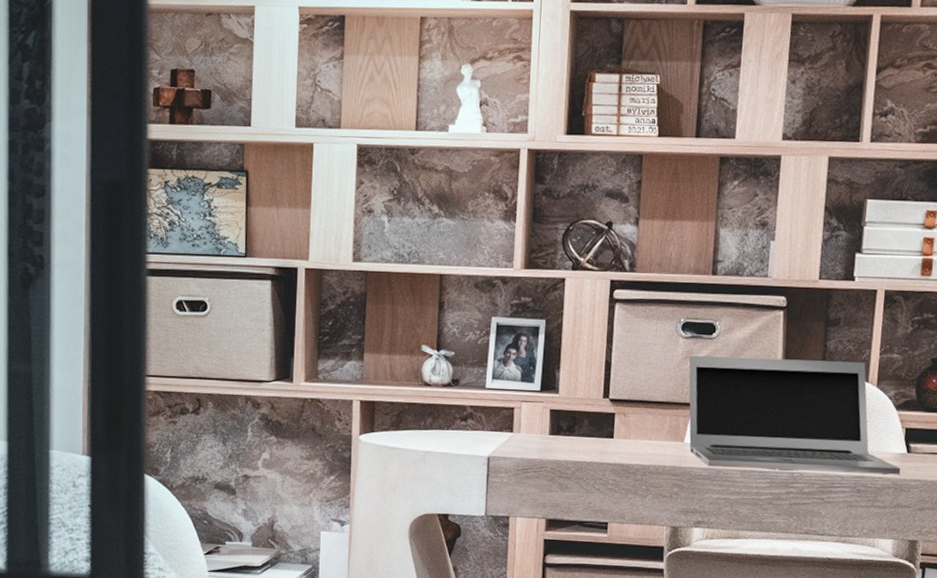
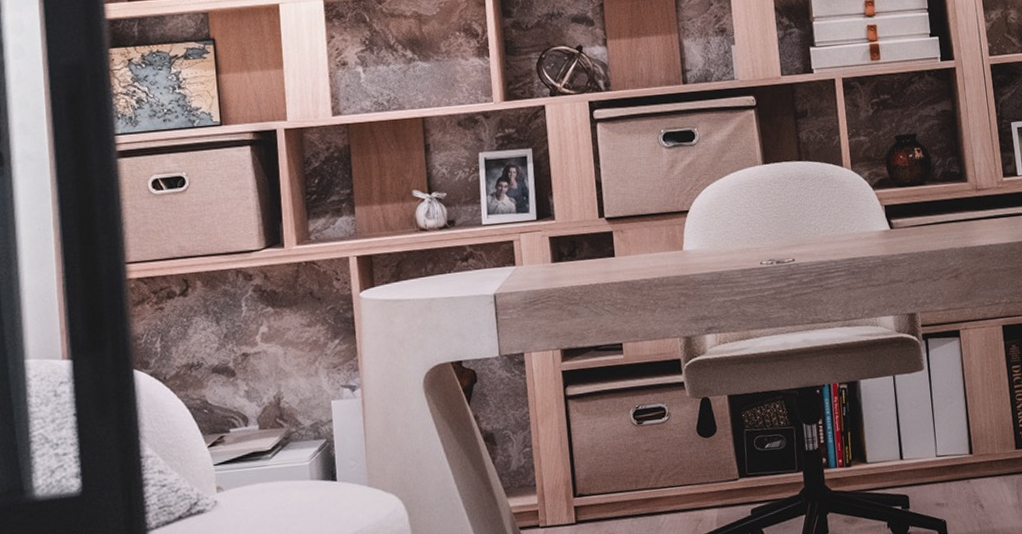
laptop: present [689,355,901,475] -> none [674,148,888,271]

